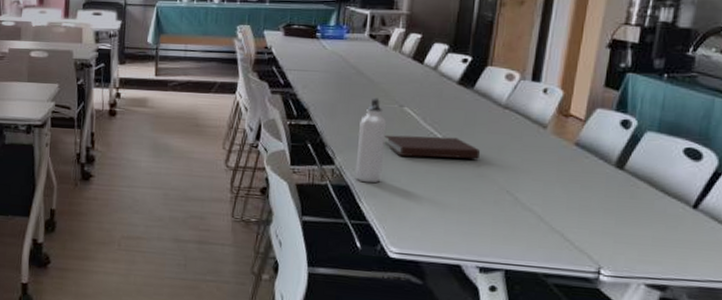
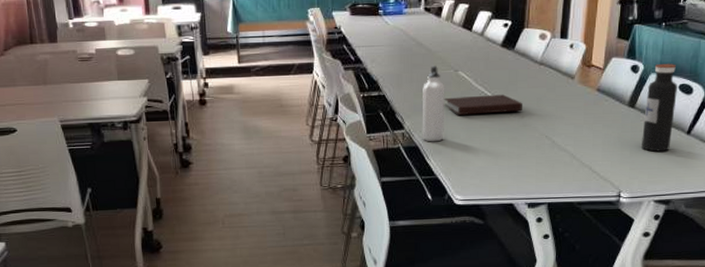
water bottle: none [631,121,682,226] -> present [642,64,677,152]

